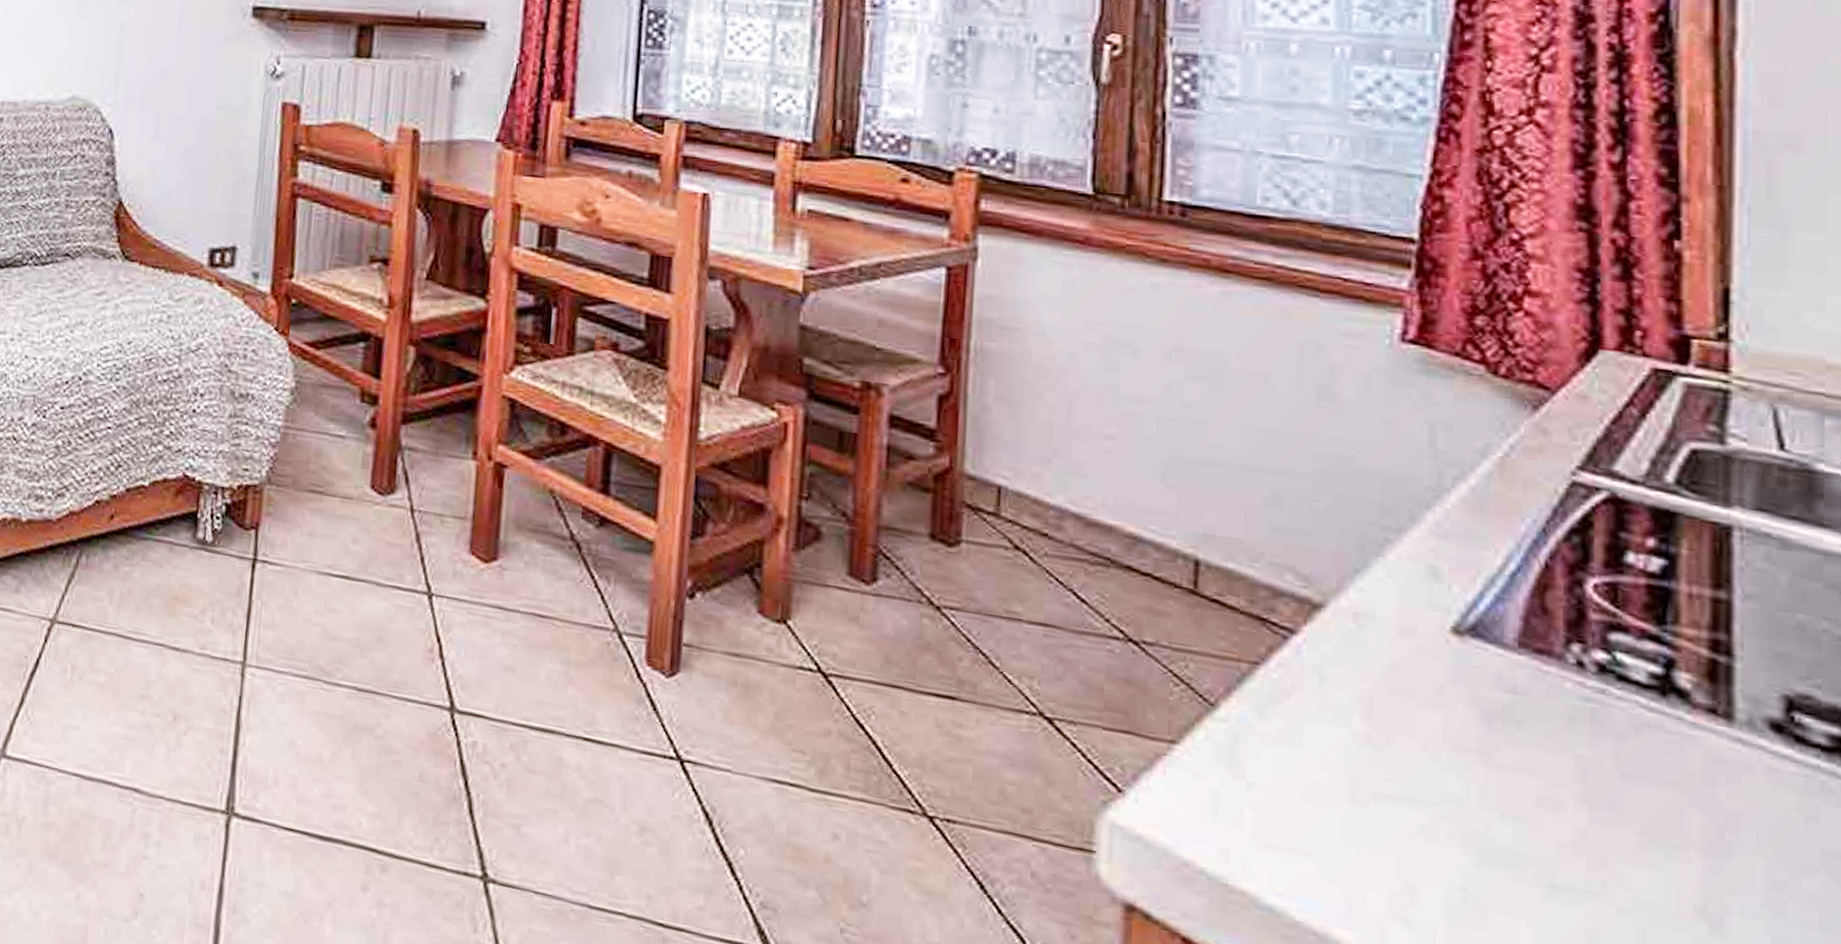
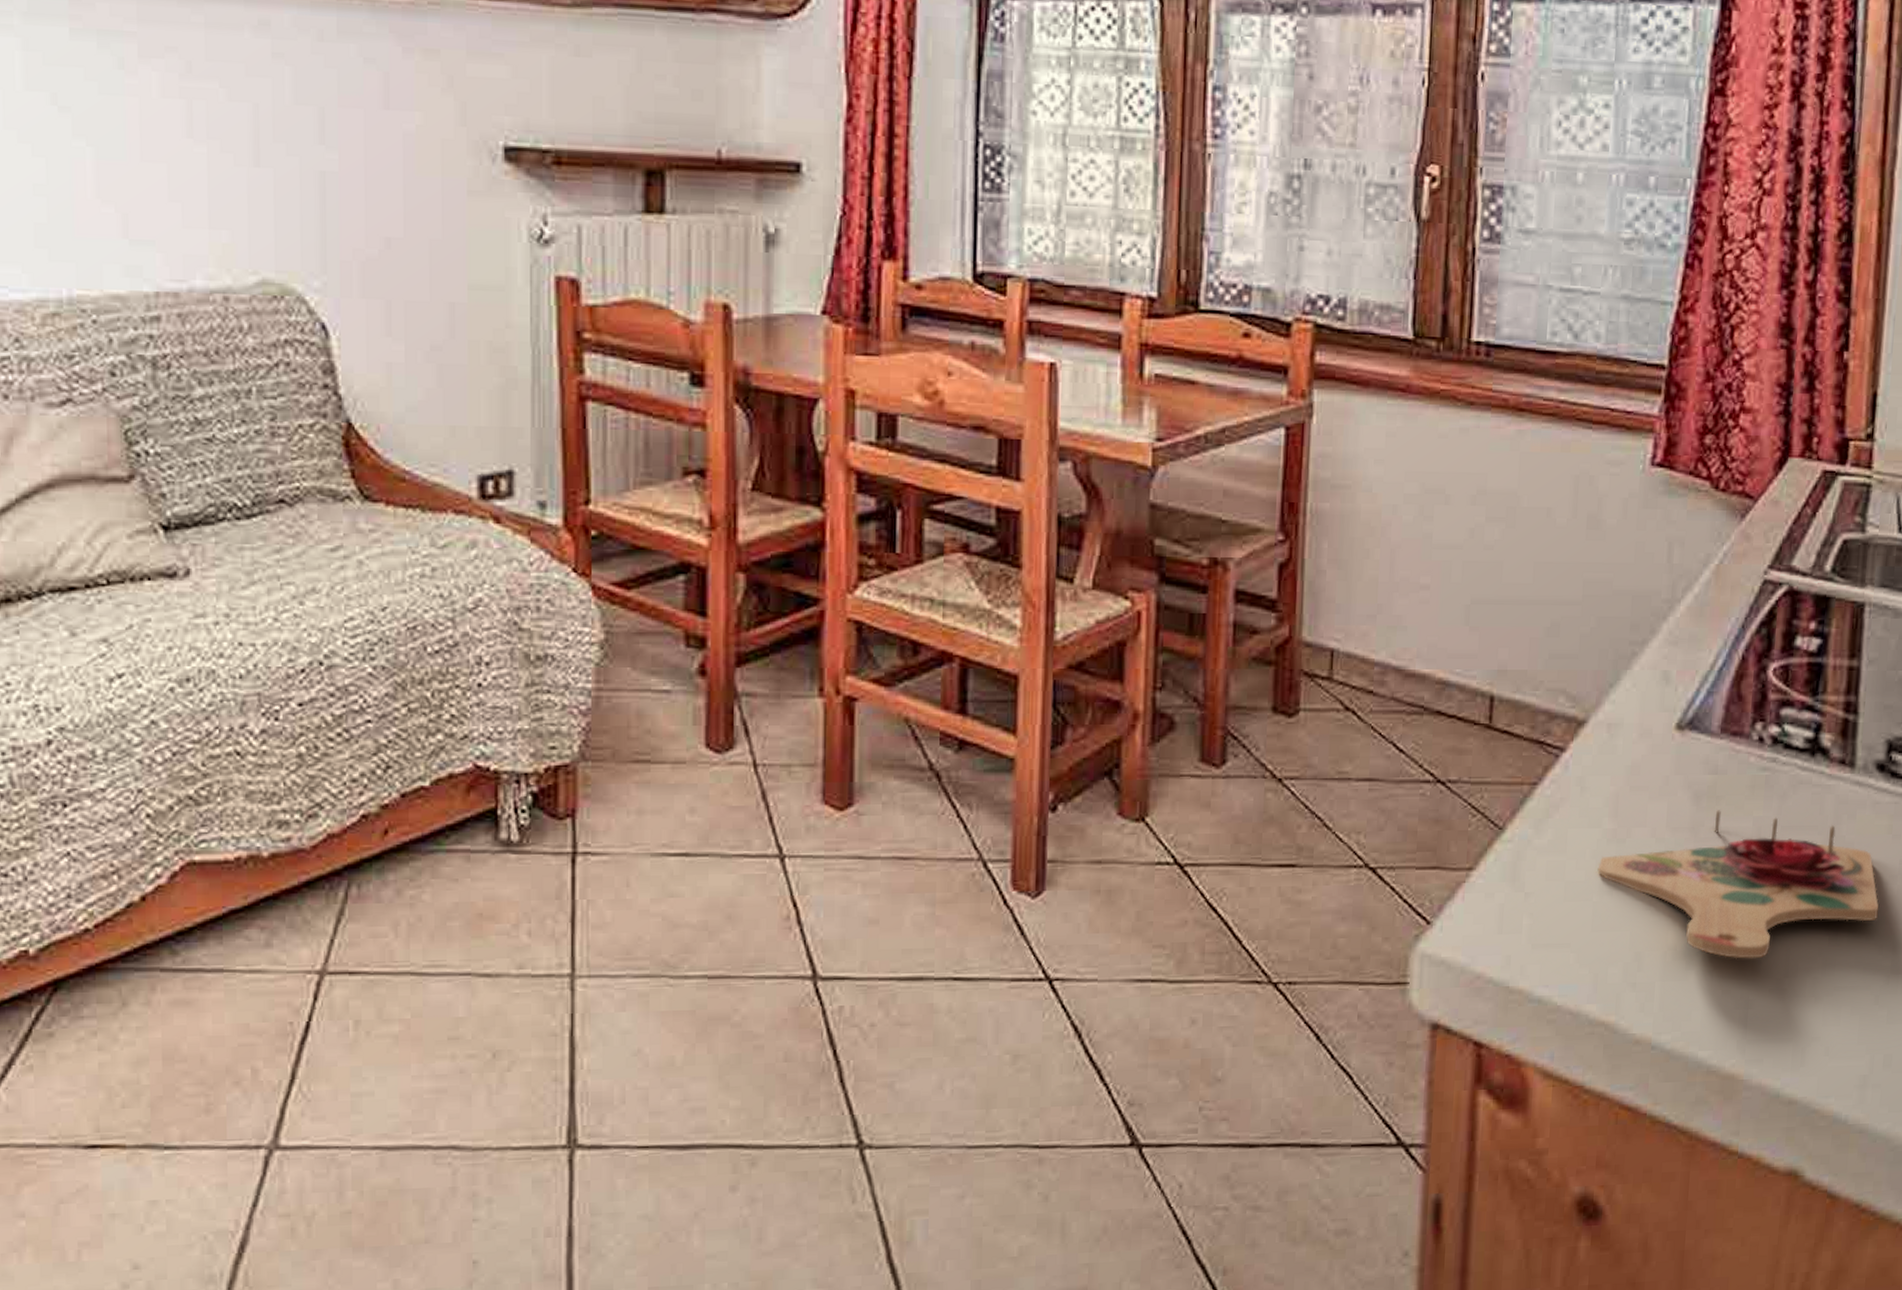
cutting board: none [1346,736,1789,929] -> present [1597,810,1879,959]

